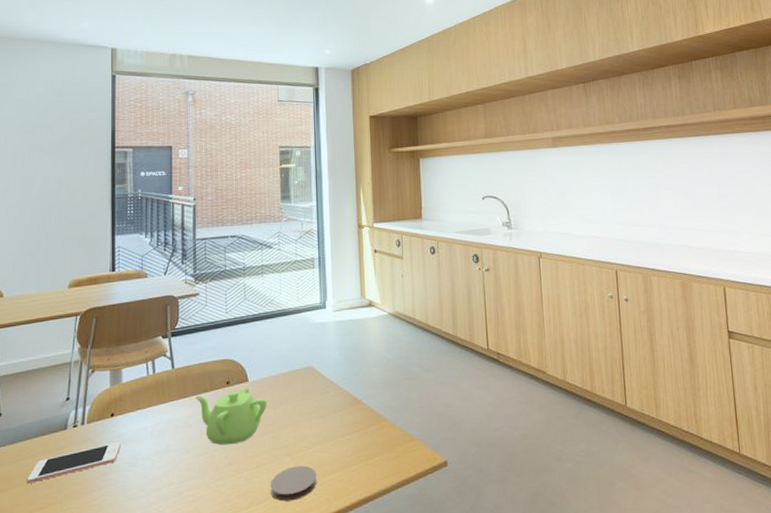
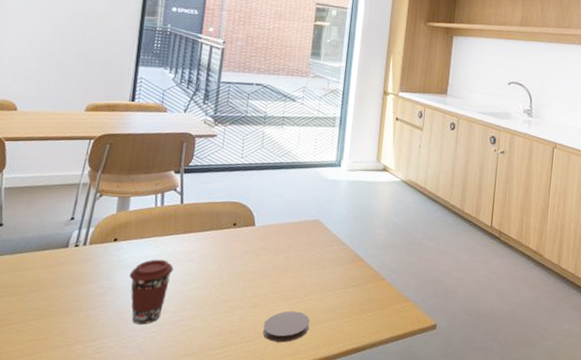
cell phone: present [27,441,121,483] -> none [22,265,121,294]
coffee cup: none [130,429,172,501] -> present [129,259,173,325]
teapot: present [194,387,267,445] -> none [200,230,271,283]

